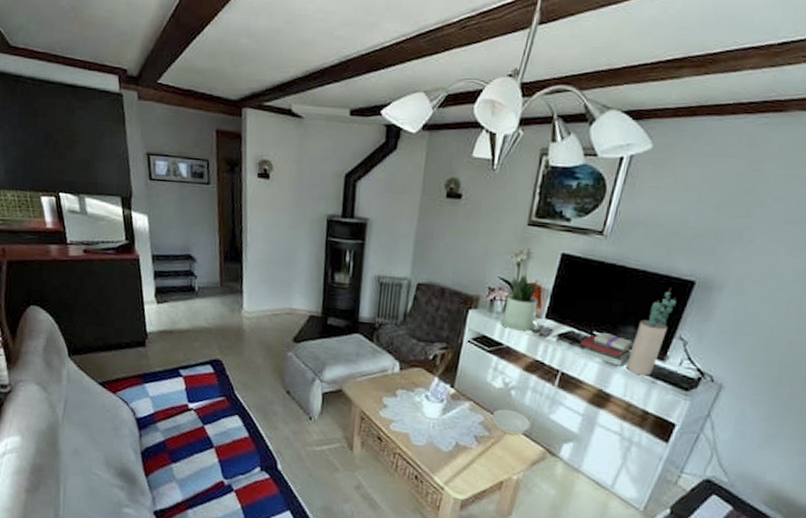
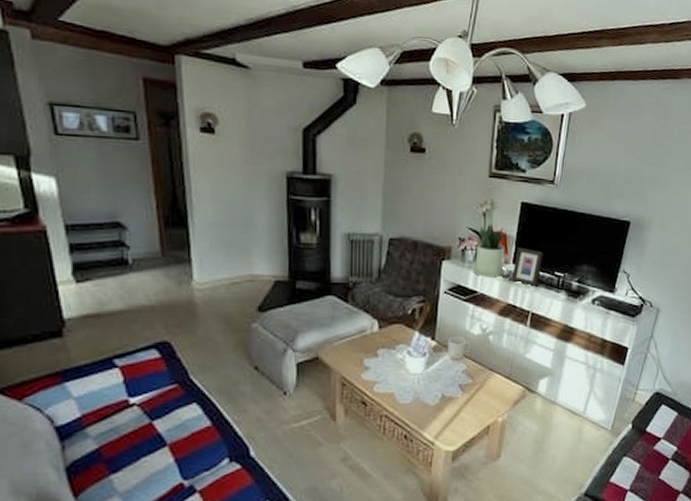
mug: none [465,386,491,411] -> present [447,336,471,360]
bowl: present [492,409,531,436] -> none [473,354,510,379]
picture frame: none [542,301,583,345] -> present [511,247,544,287]
books: present [581,332,633,367] -> none [545,272,588,303]
vase: present [626,287,677,376] -> none [585,228,618,308]

